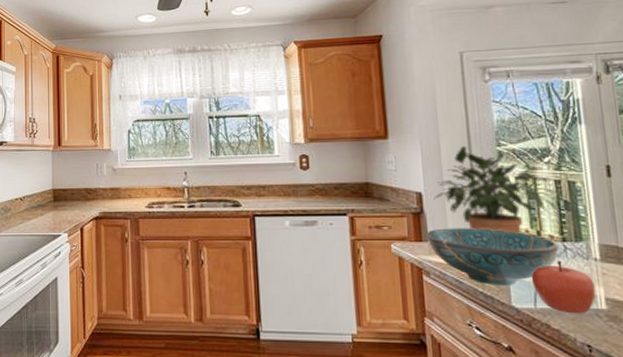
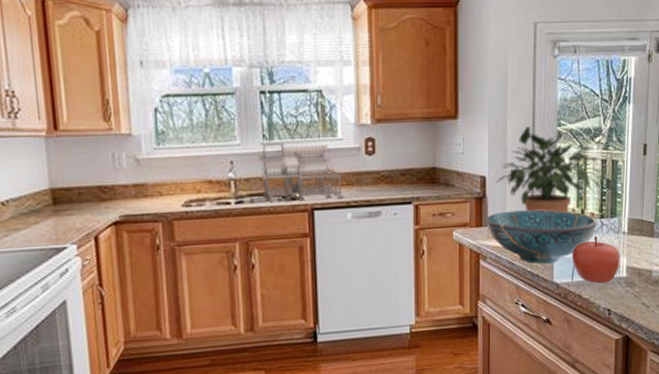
dish rack: none [206,158,283,208] -> present [257,142,346,202]

